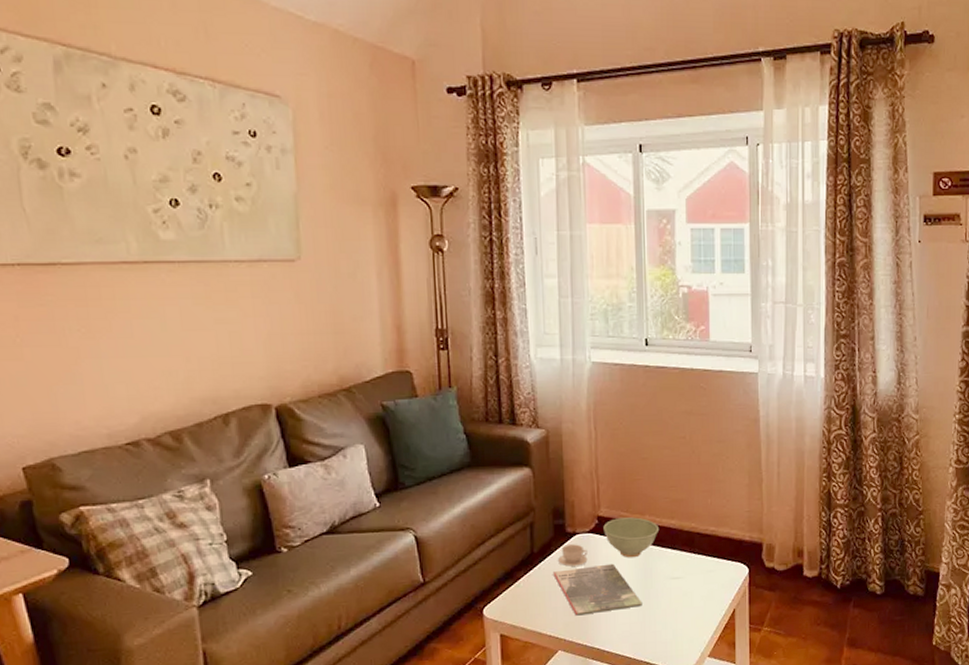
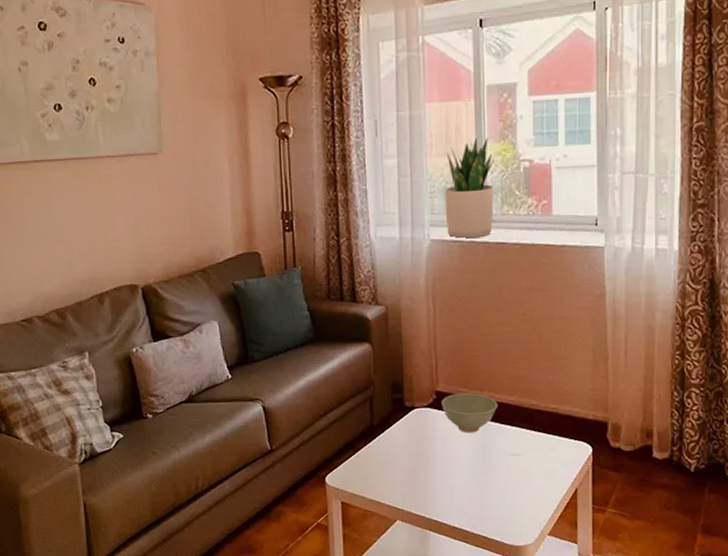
magazine: present [553,563,642,616] -> none [392,438,480,488]
teacup: present [558,544,588,567] -> none [397,418,426,439]
planter: none [605,261,654,362] -> present [444,137,495,239]

